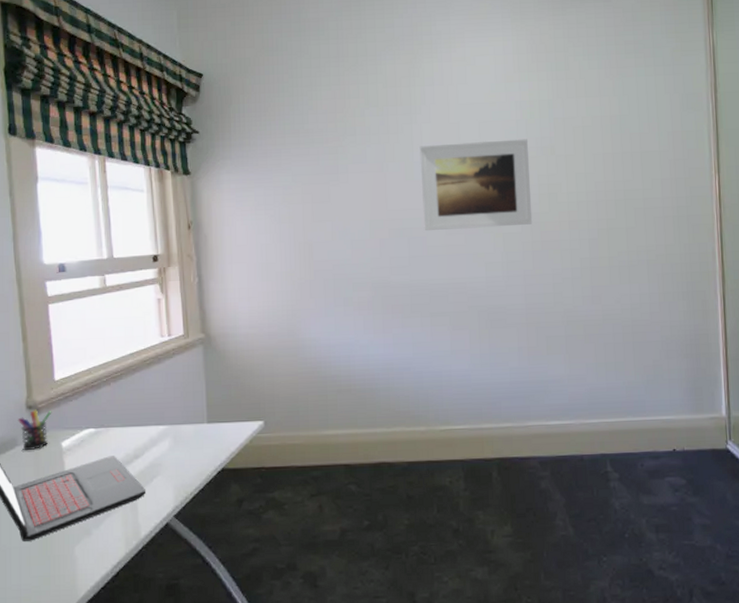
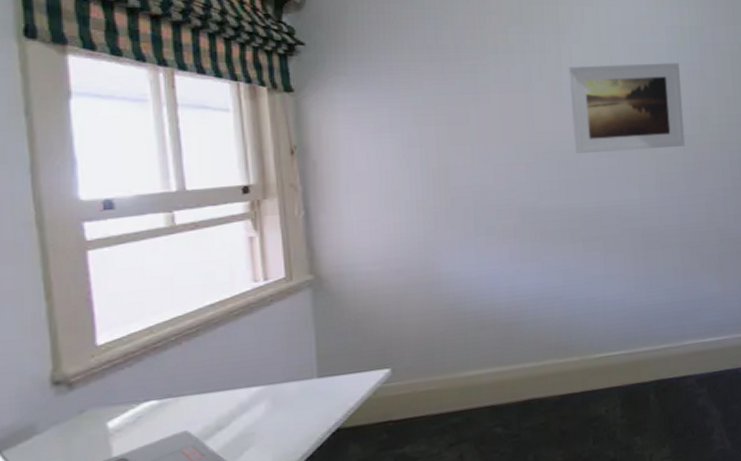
pen holder: present [17,409,52,451] -> none [36,384,93,440]

